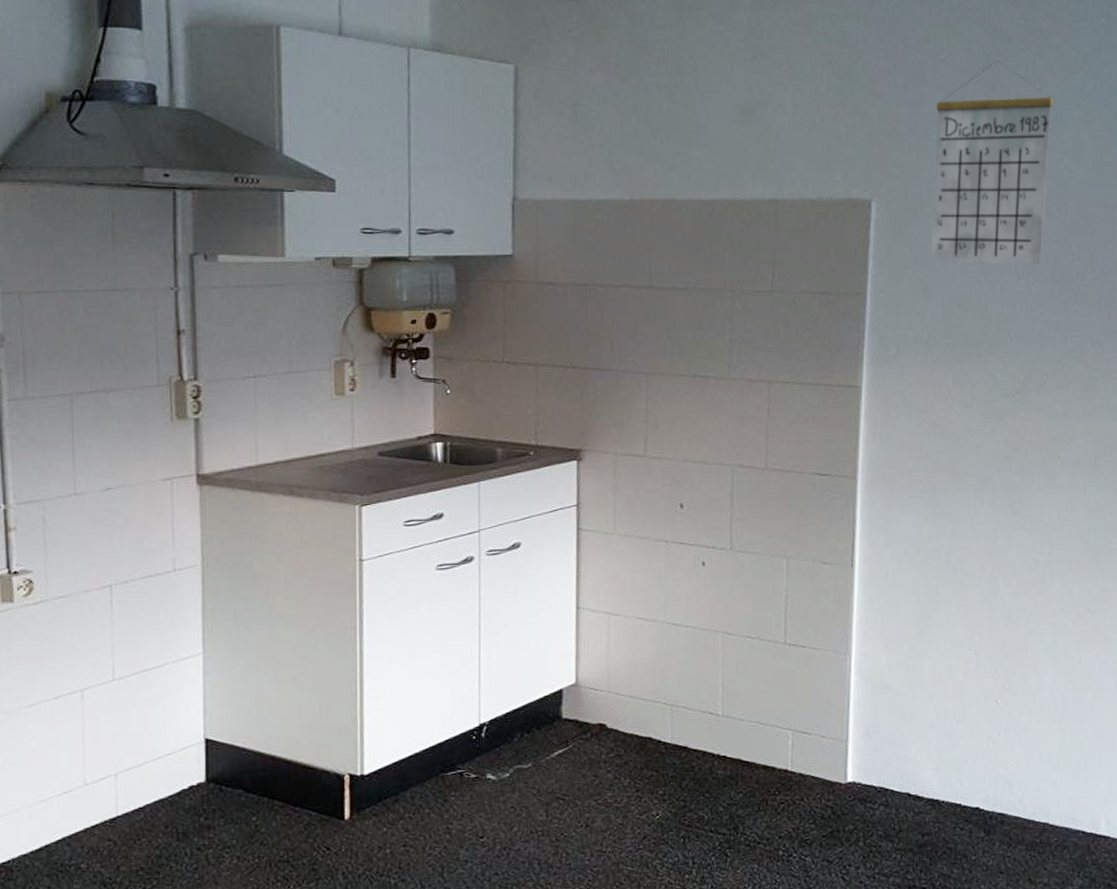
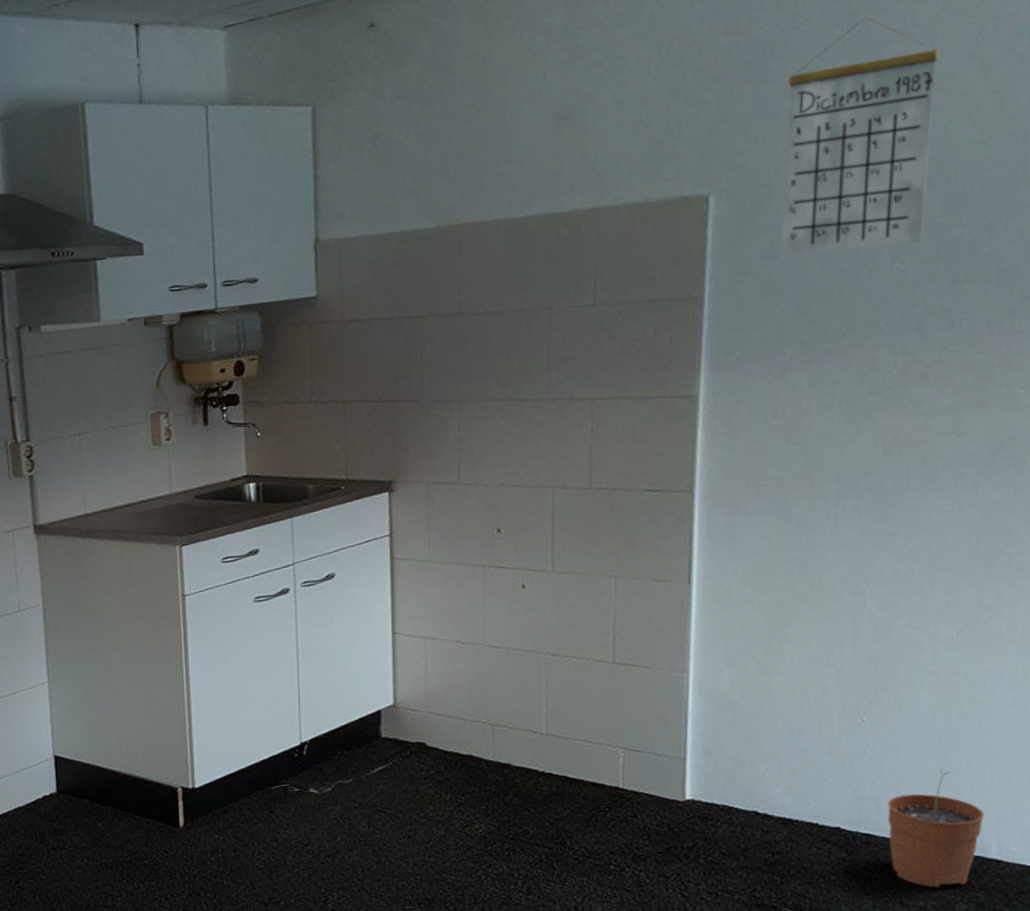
plant pot: none [1018,749,1095,865] -> present [888,768,985,888]

